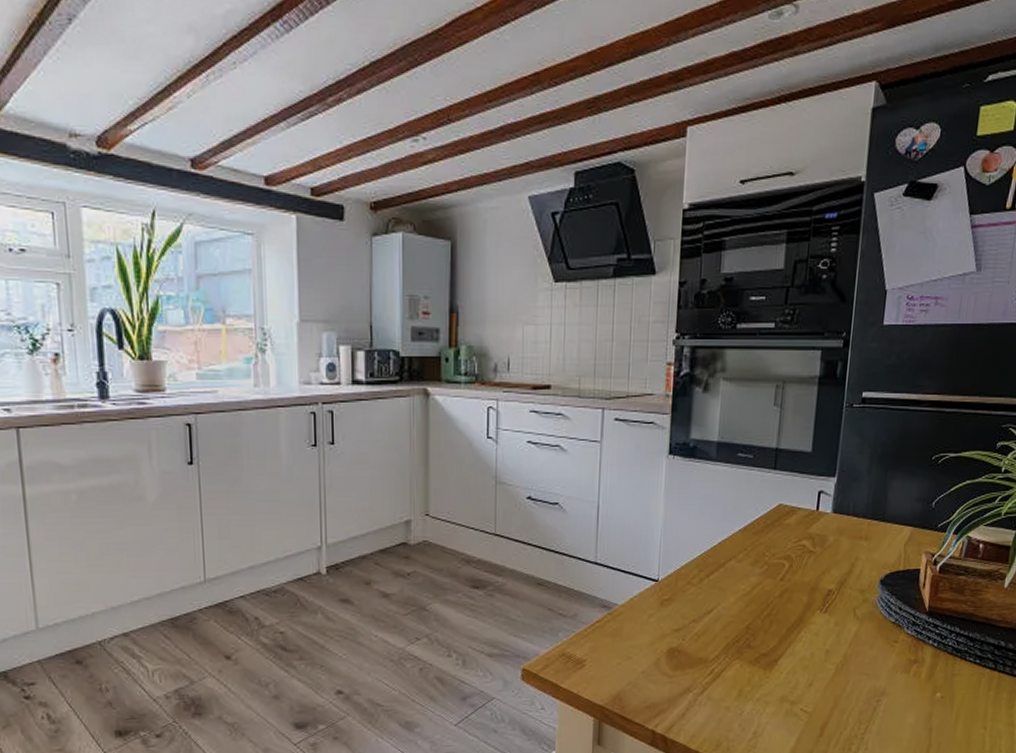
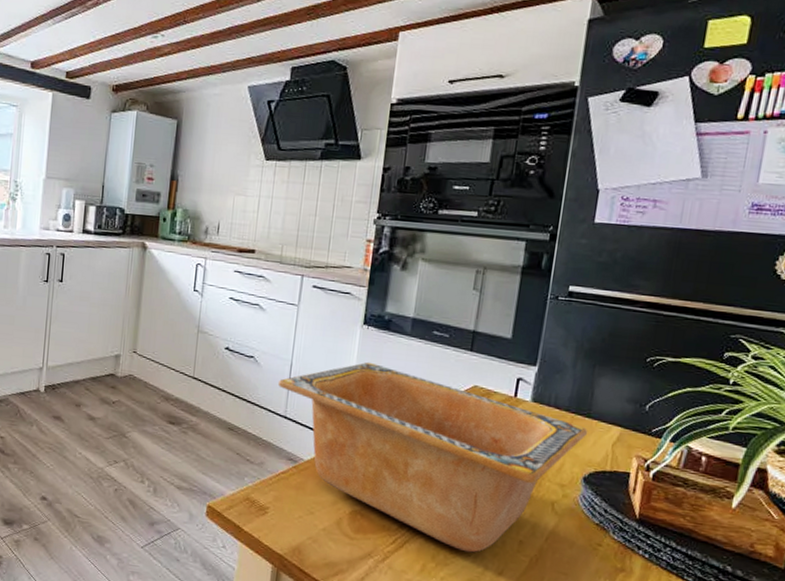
serving bowl: none [585,493,883,670] -> present [277,362,588,553]

